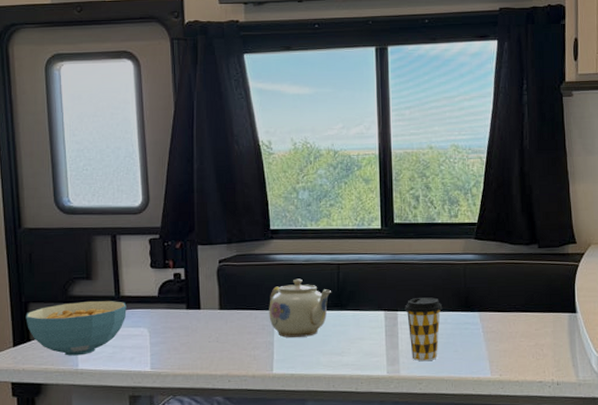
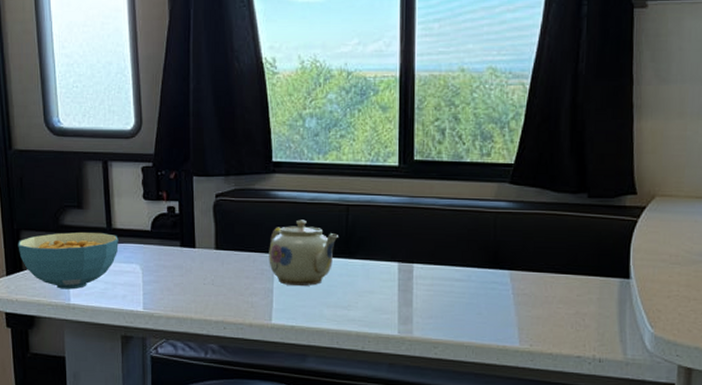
coffee cup: present [405,297,443,362] -> none [422,249,467,323]

